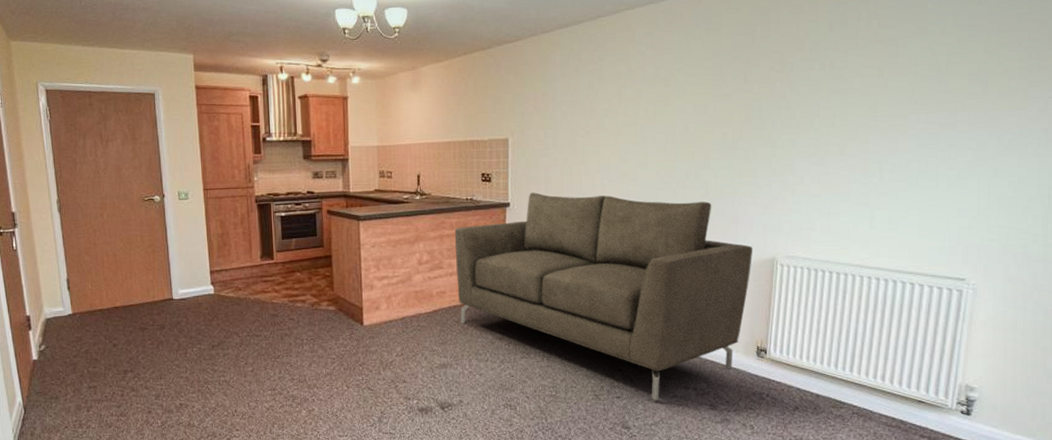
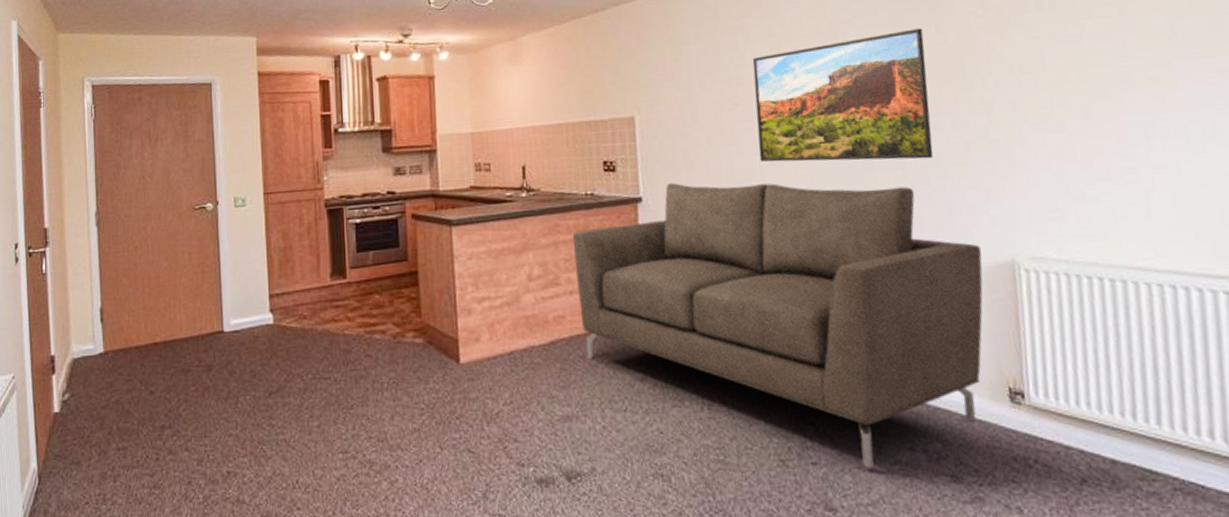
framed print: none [601,78,734,181] -> present [752,28,934,162]

